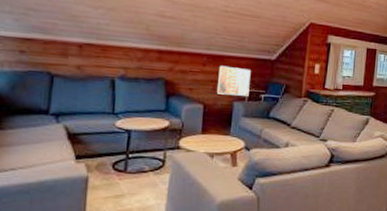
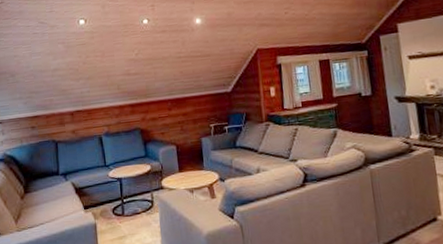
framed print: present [216,65,251,96] -> none [183,105,214,133]

